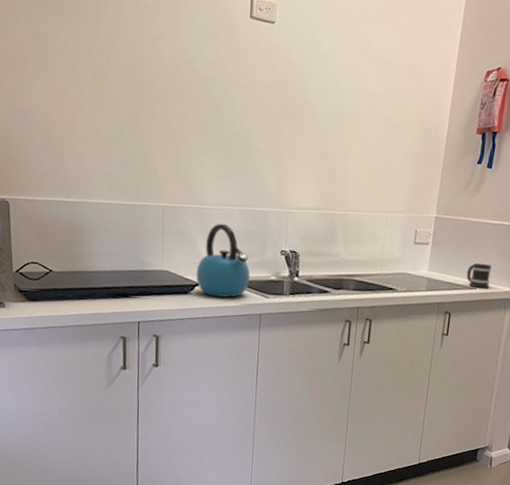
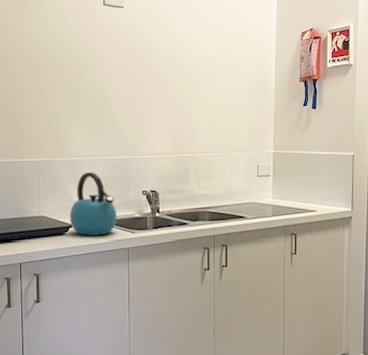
mug: present [466,263,492,289] -> none [305,189,327,211]

